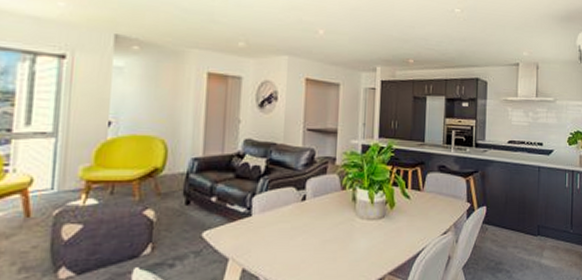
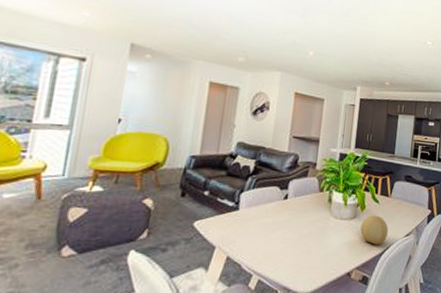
decorative ball: none [391,212,423,246] -> present [360,215,389,245]

